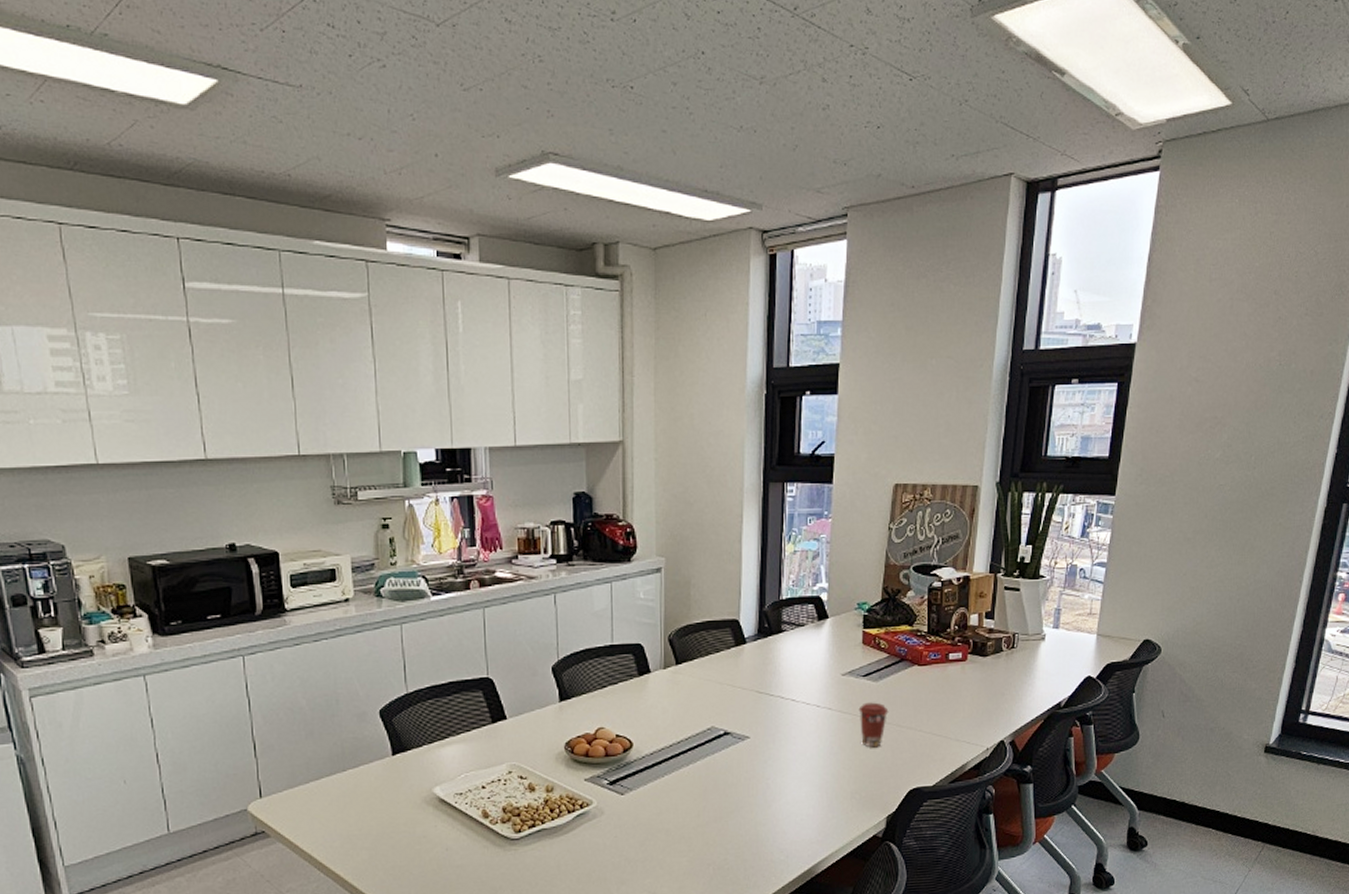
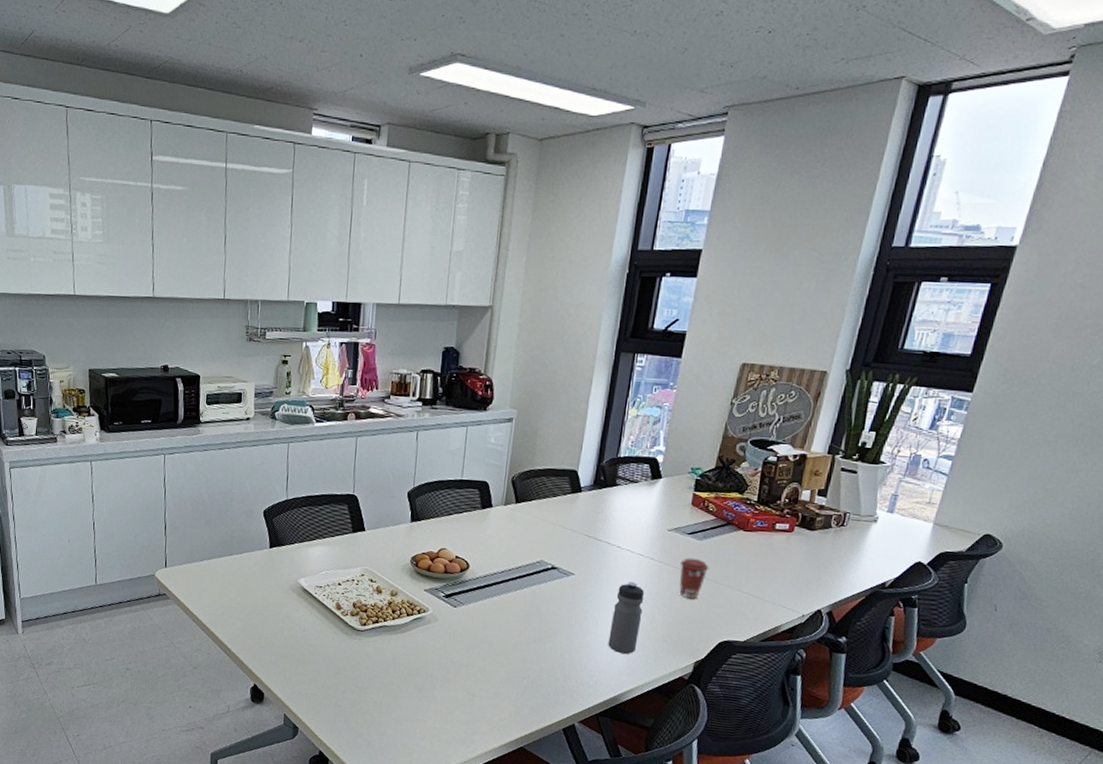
water bottle: none [795,737,827,819] -> present [608,582,645,654]

